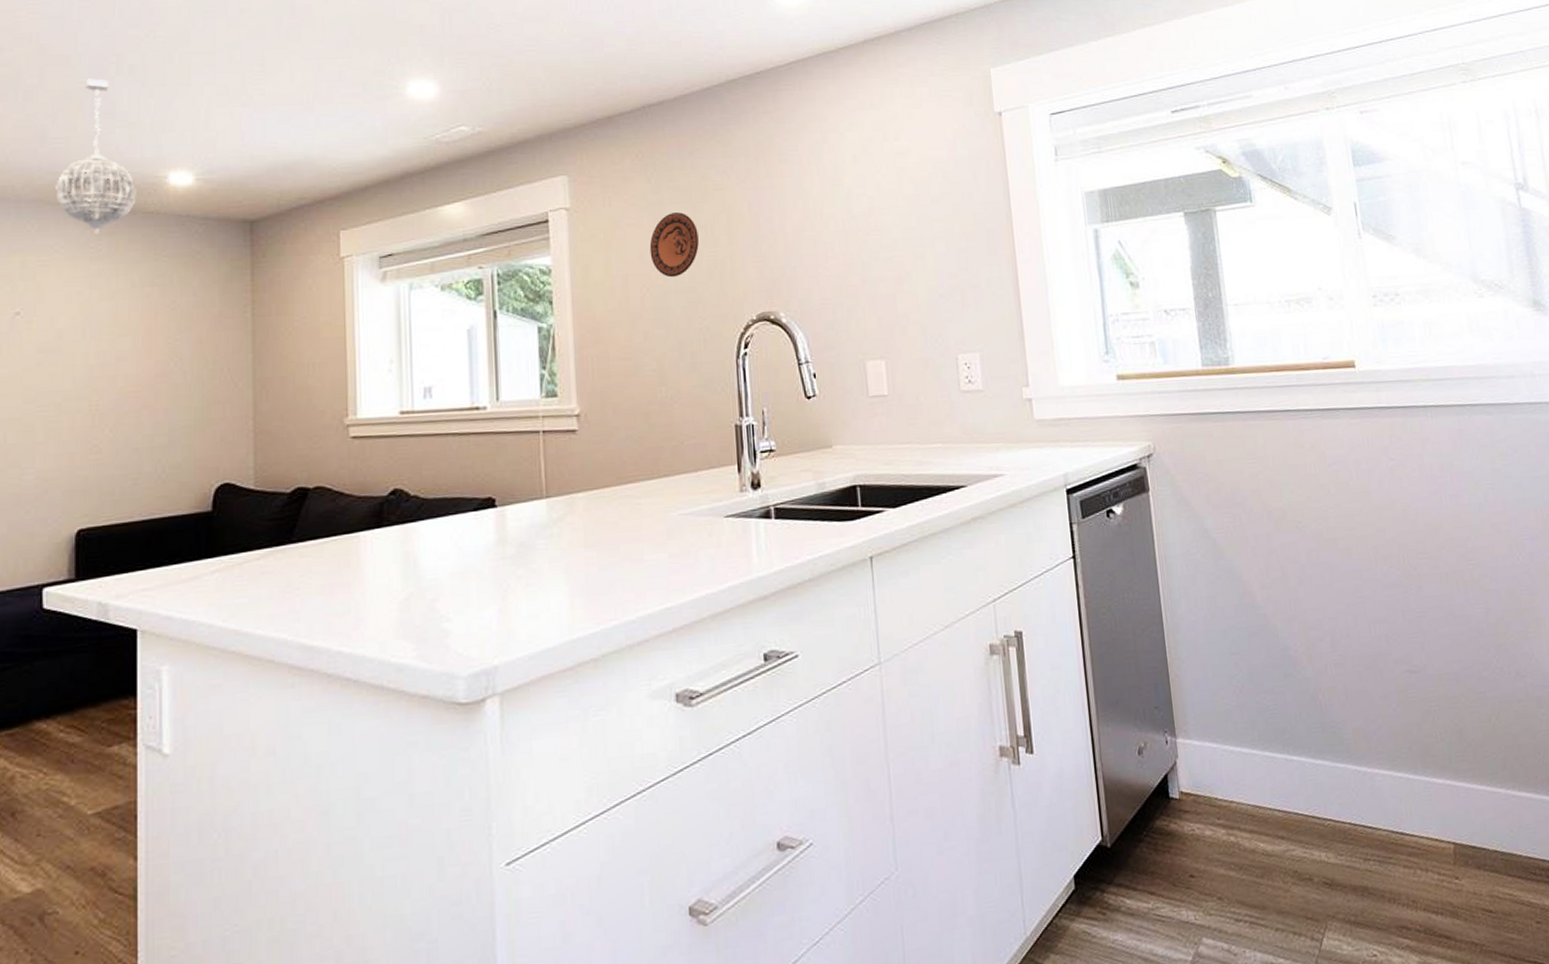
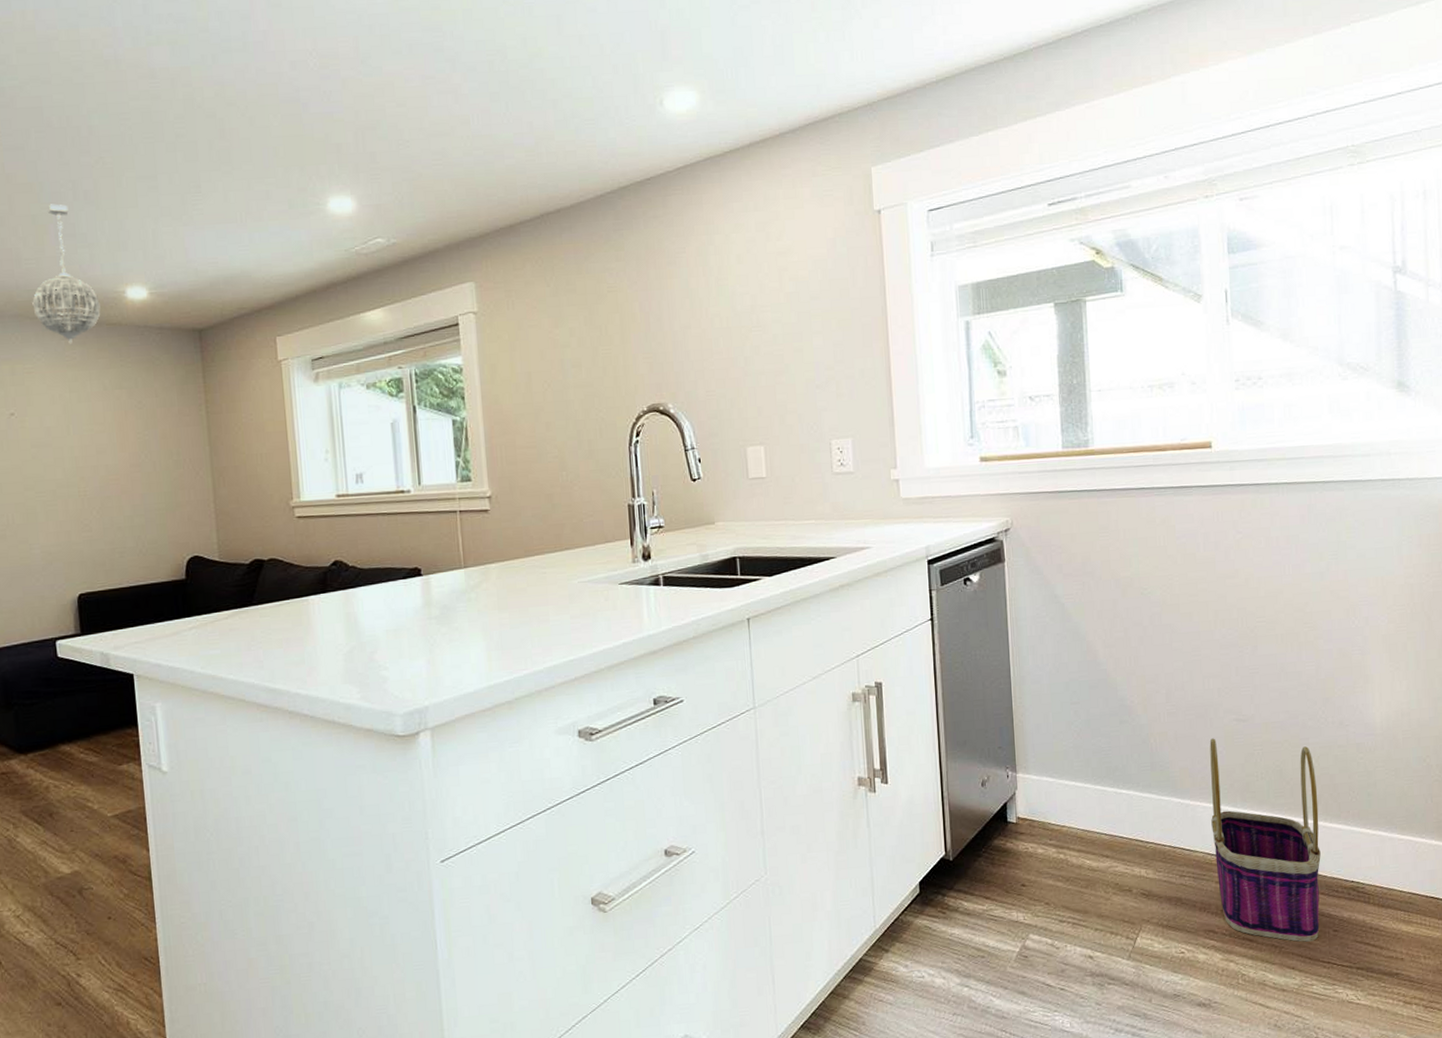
decorative plate: present [649,212,699,278] -> none [550,314,595,374]
basket: none [1382,693,1521,938] -> present [1209,738,1321,942]

